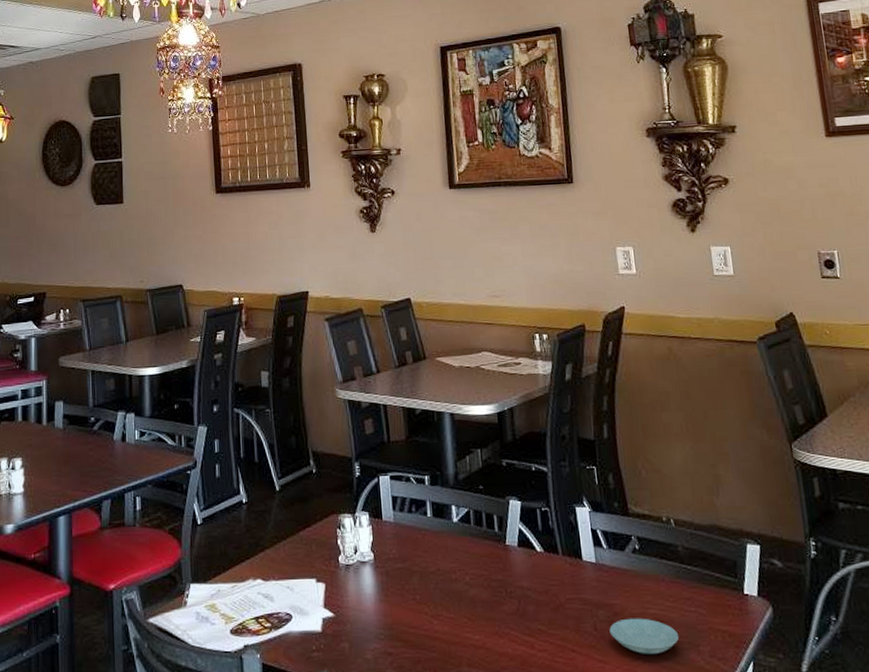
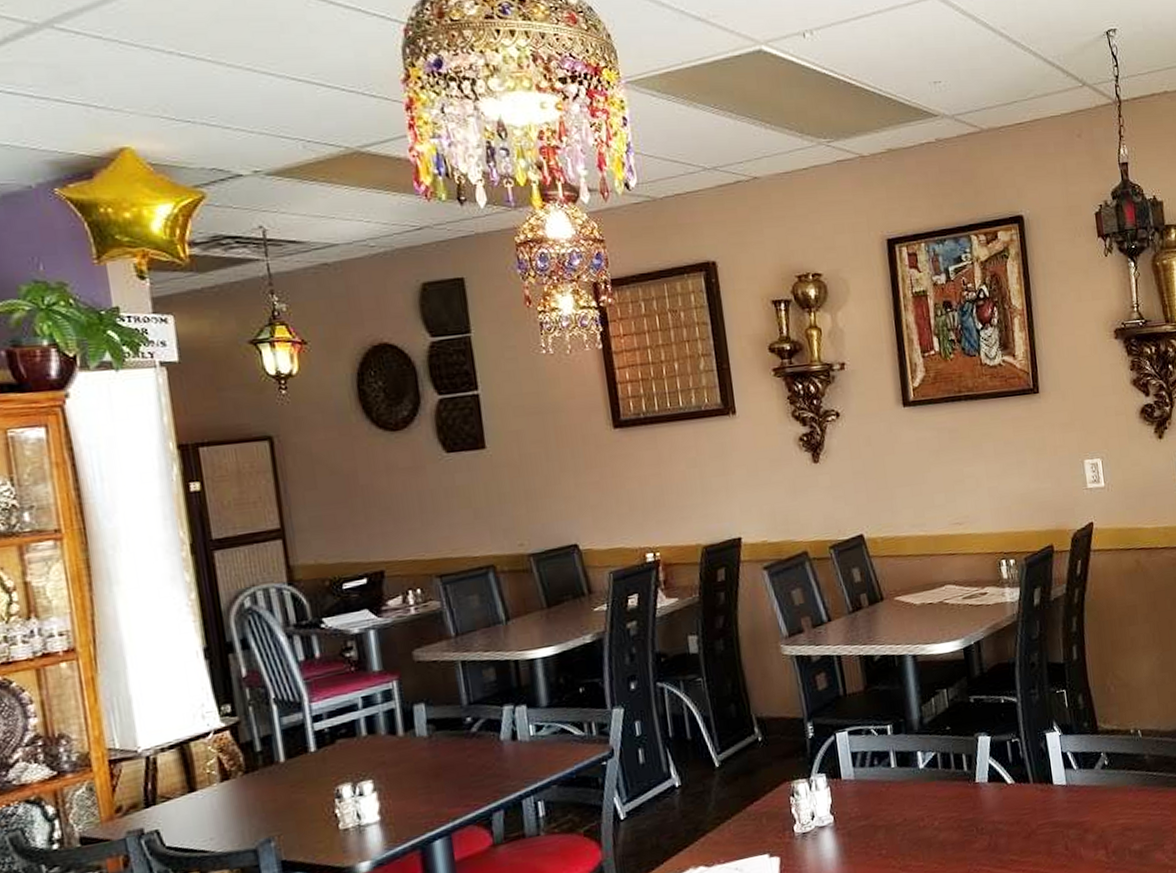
saucer: present [609,618,680,654] -> none [1080,829,1146,864]

